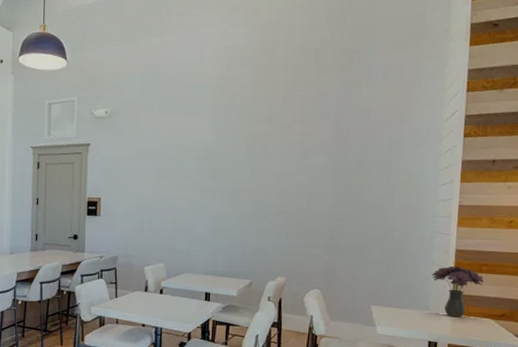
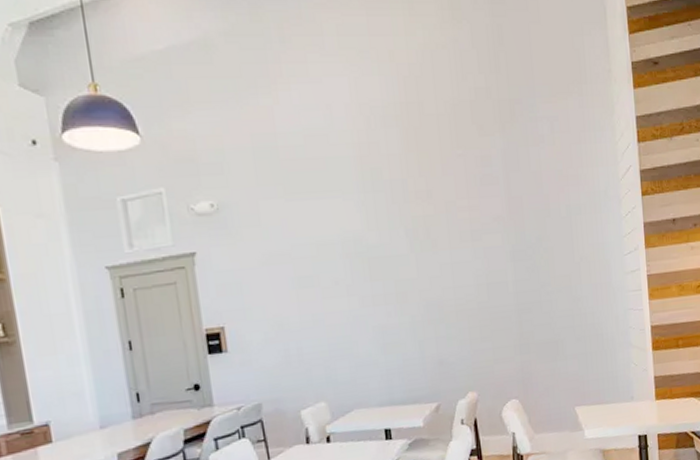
flower arrangement: present [431,265,485,319] -> none [631,344,683,404]

